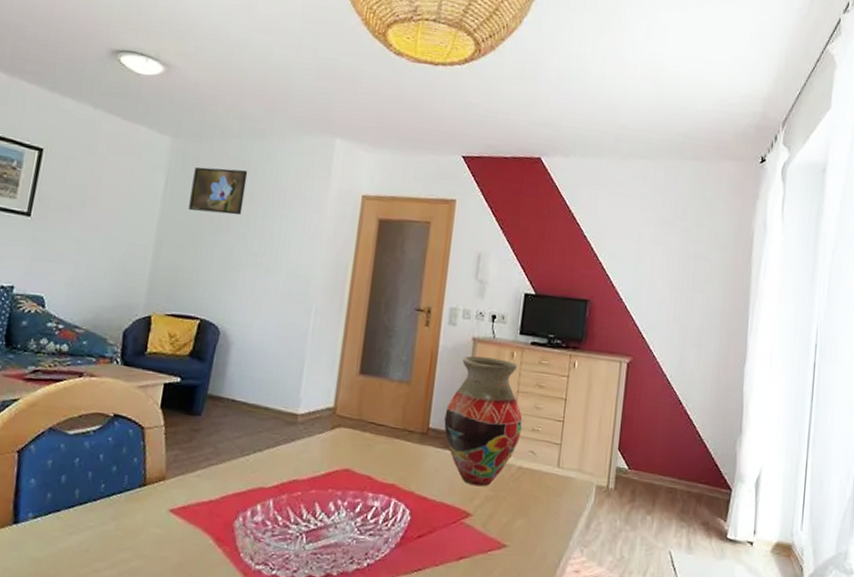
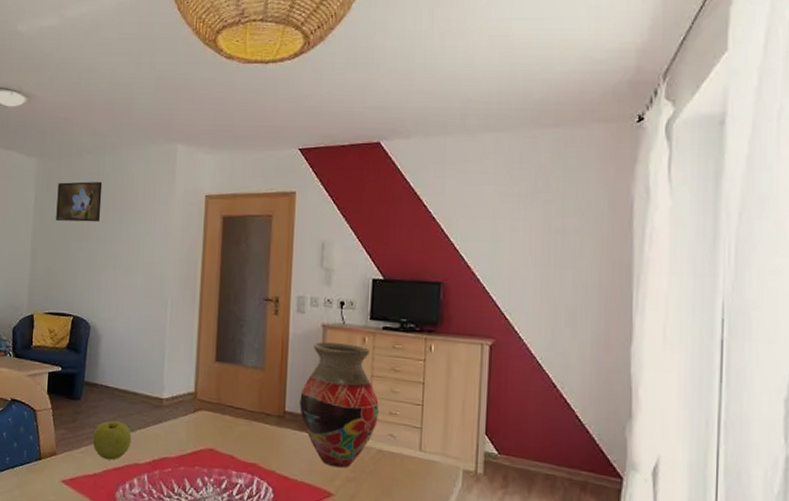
apple: none [211,439,259,484] -> present [93,420,132,460]

